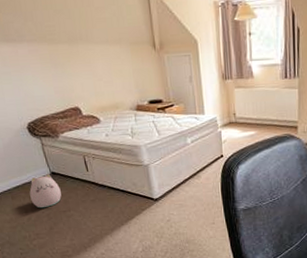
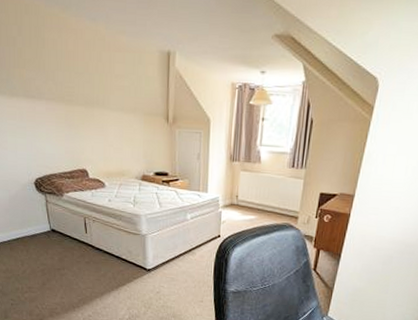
plush toy: present [29,174,62,209] -> none [28,230,58,263]

